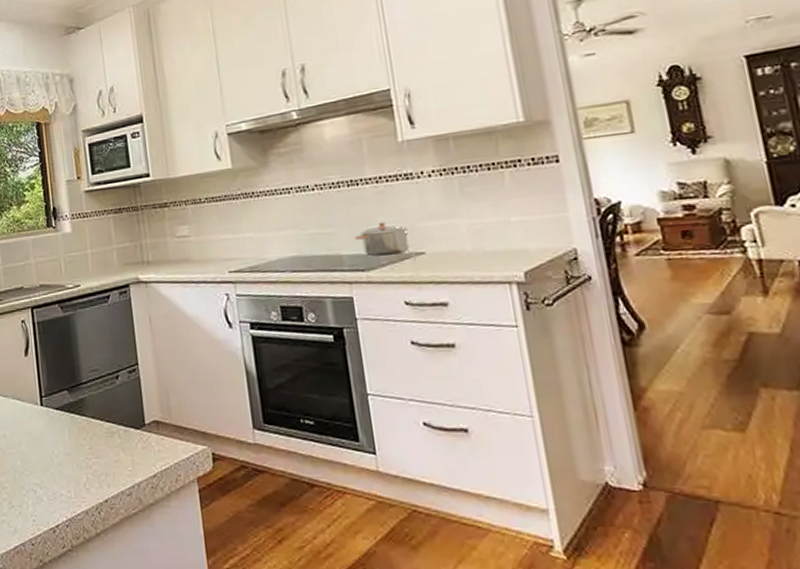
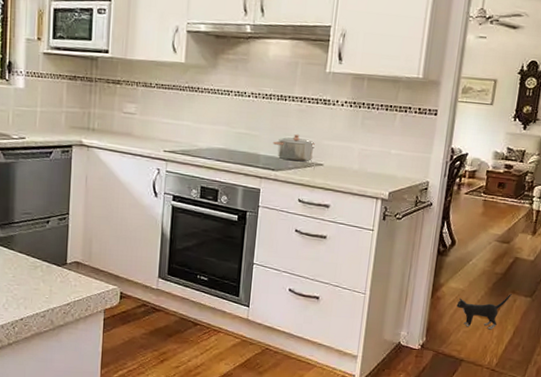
cat: none [678,389,764,449] -> present [456,294,512,330]

